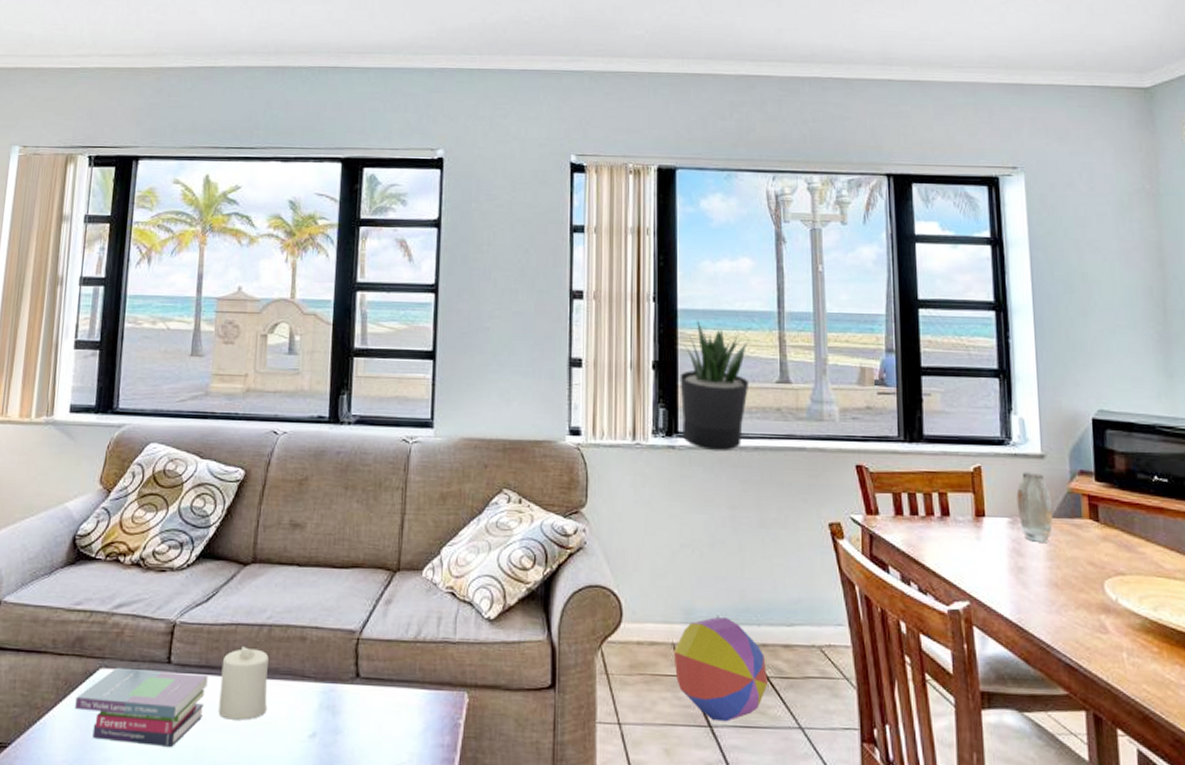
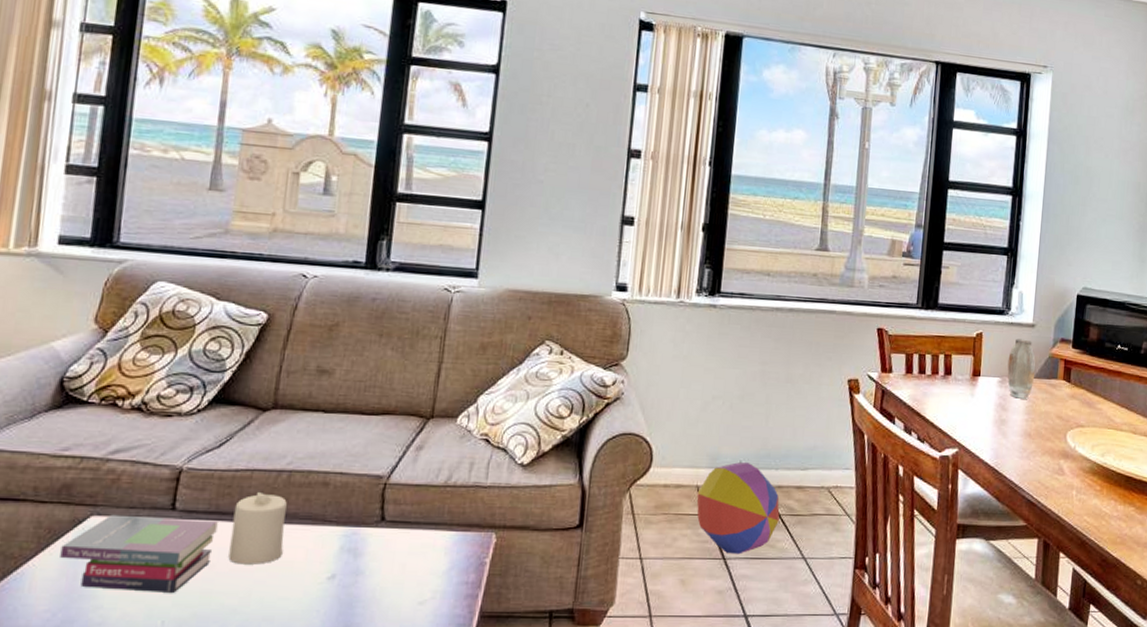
planter: present [680,319,750,452] -> none [724,186,795,312]

